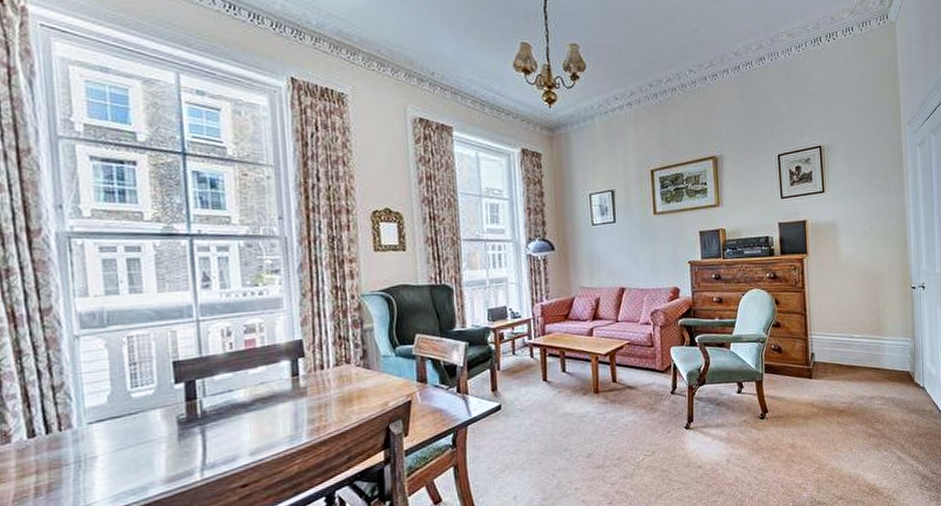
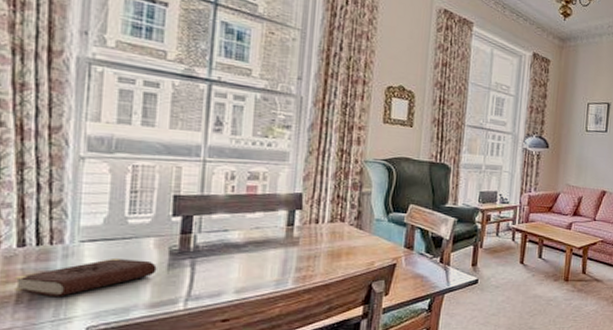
book: none [29,433,168,486] -> present [13,257,157,298]

